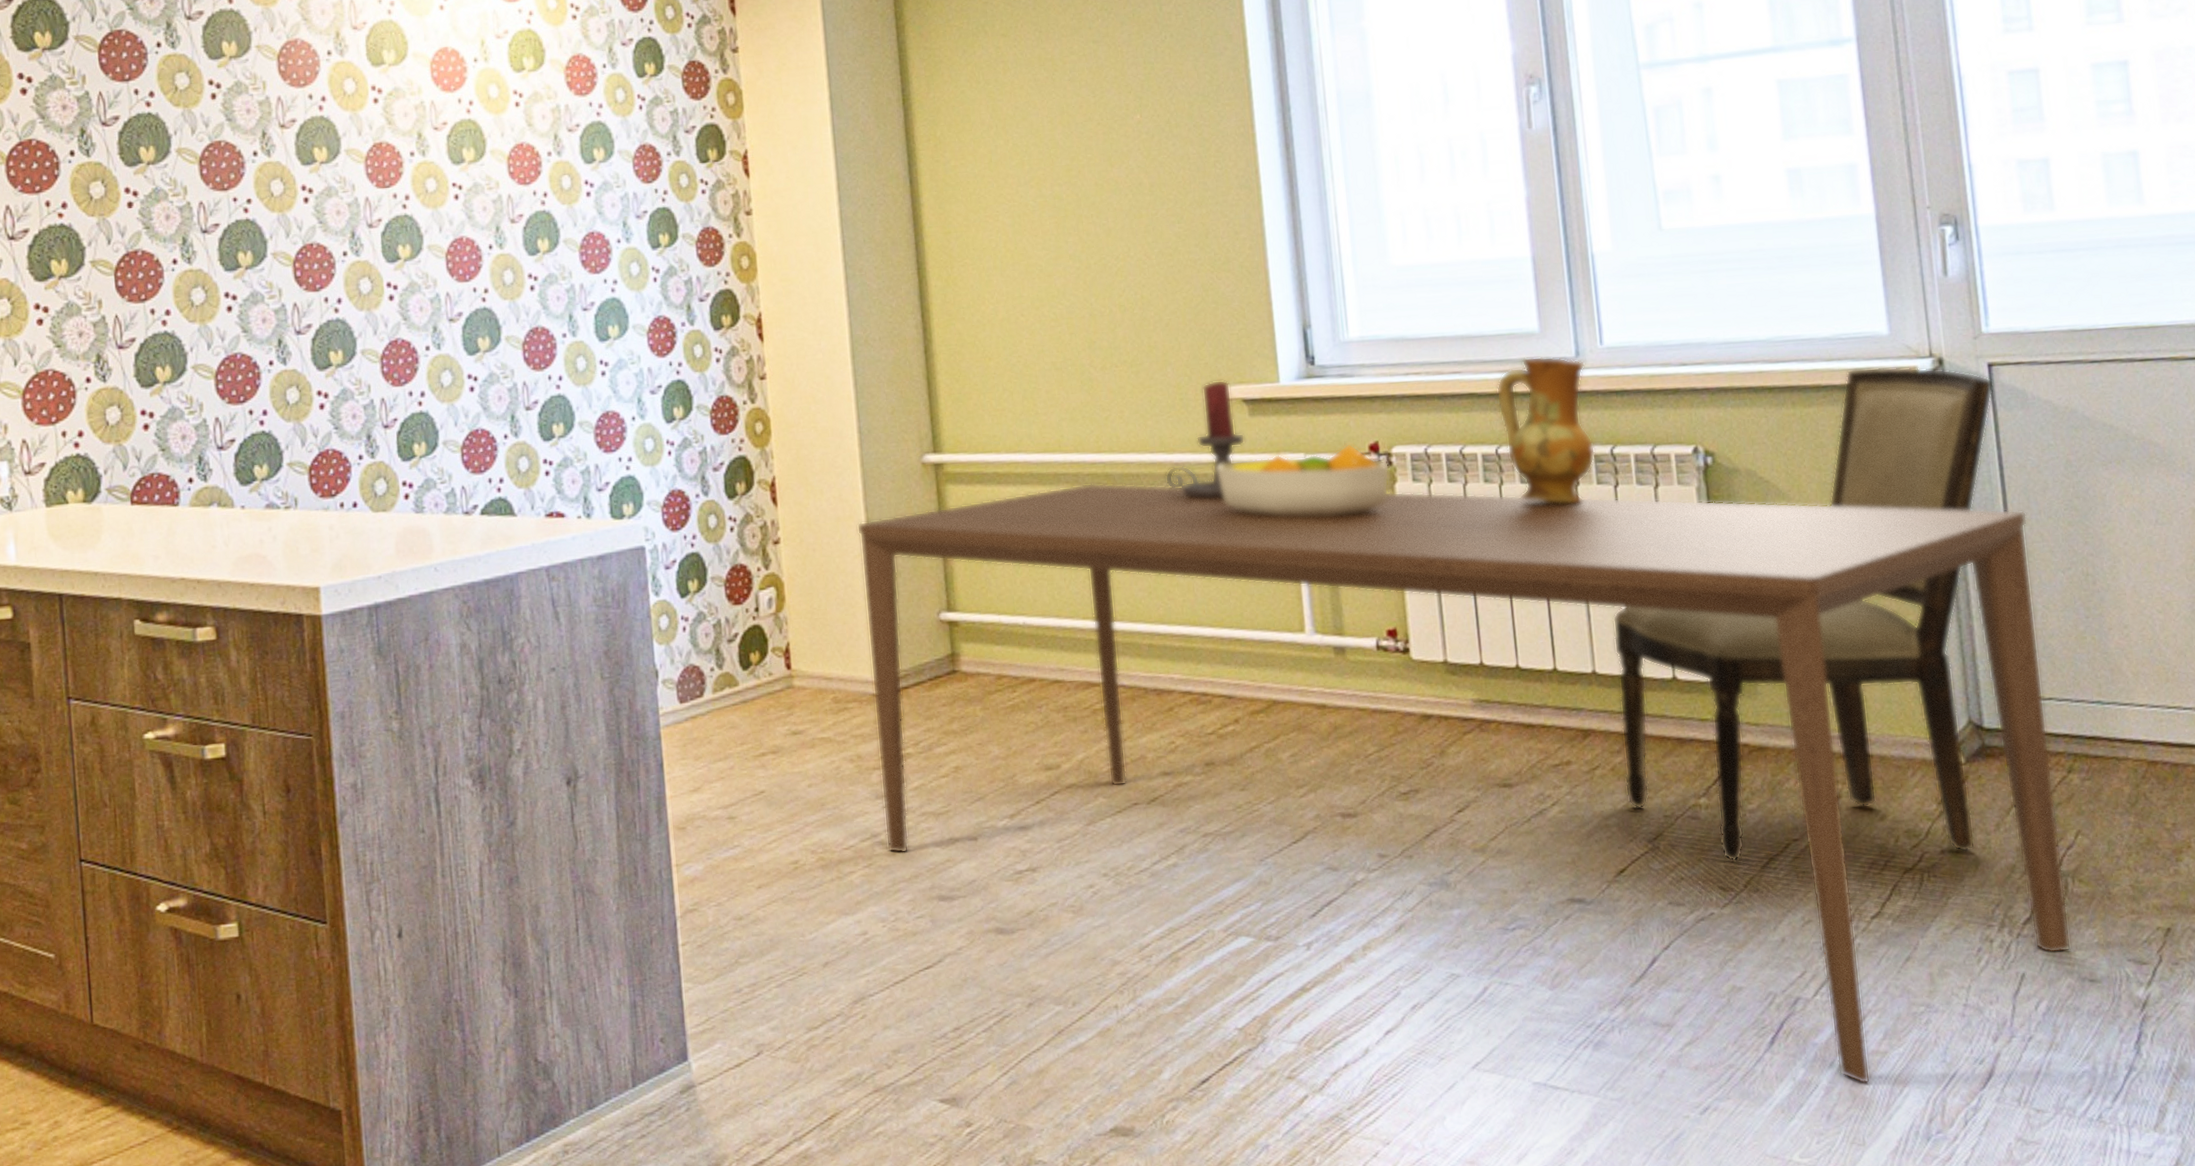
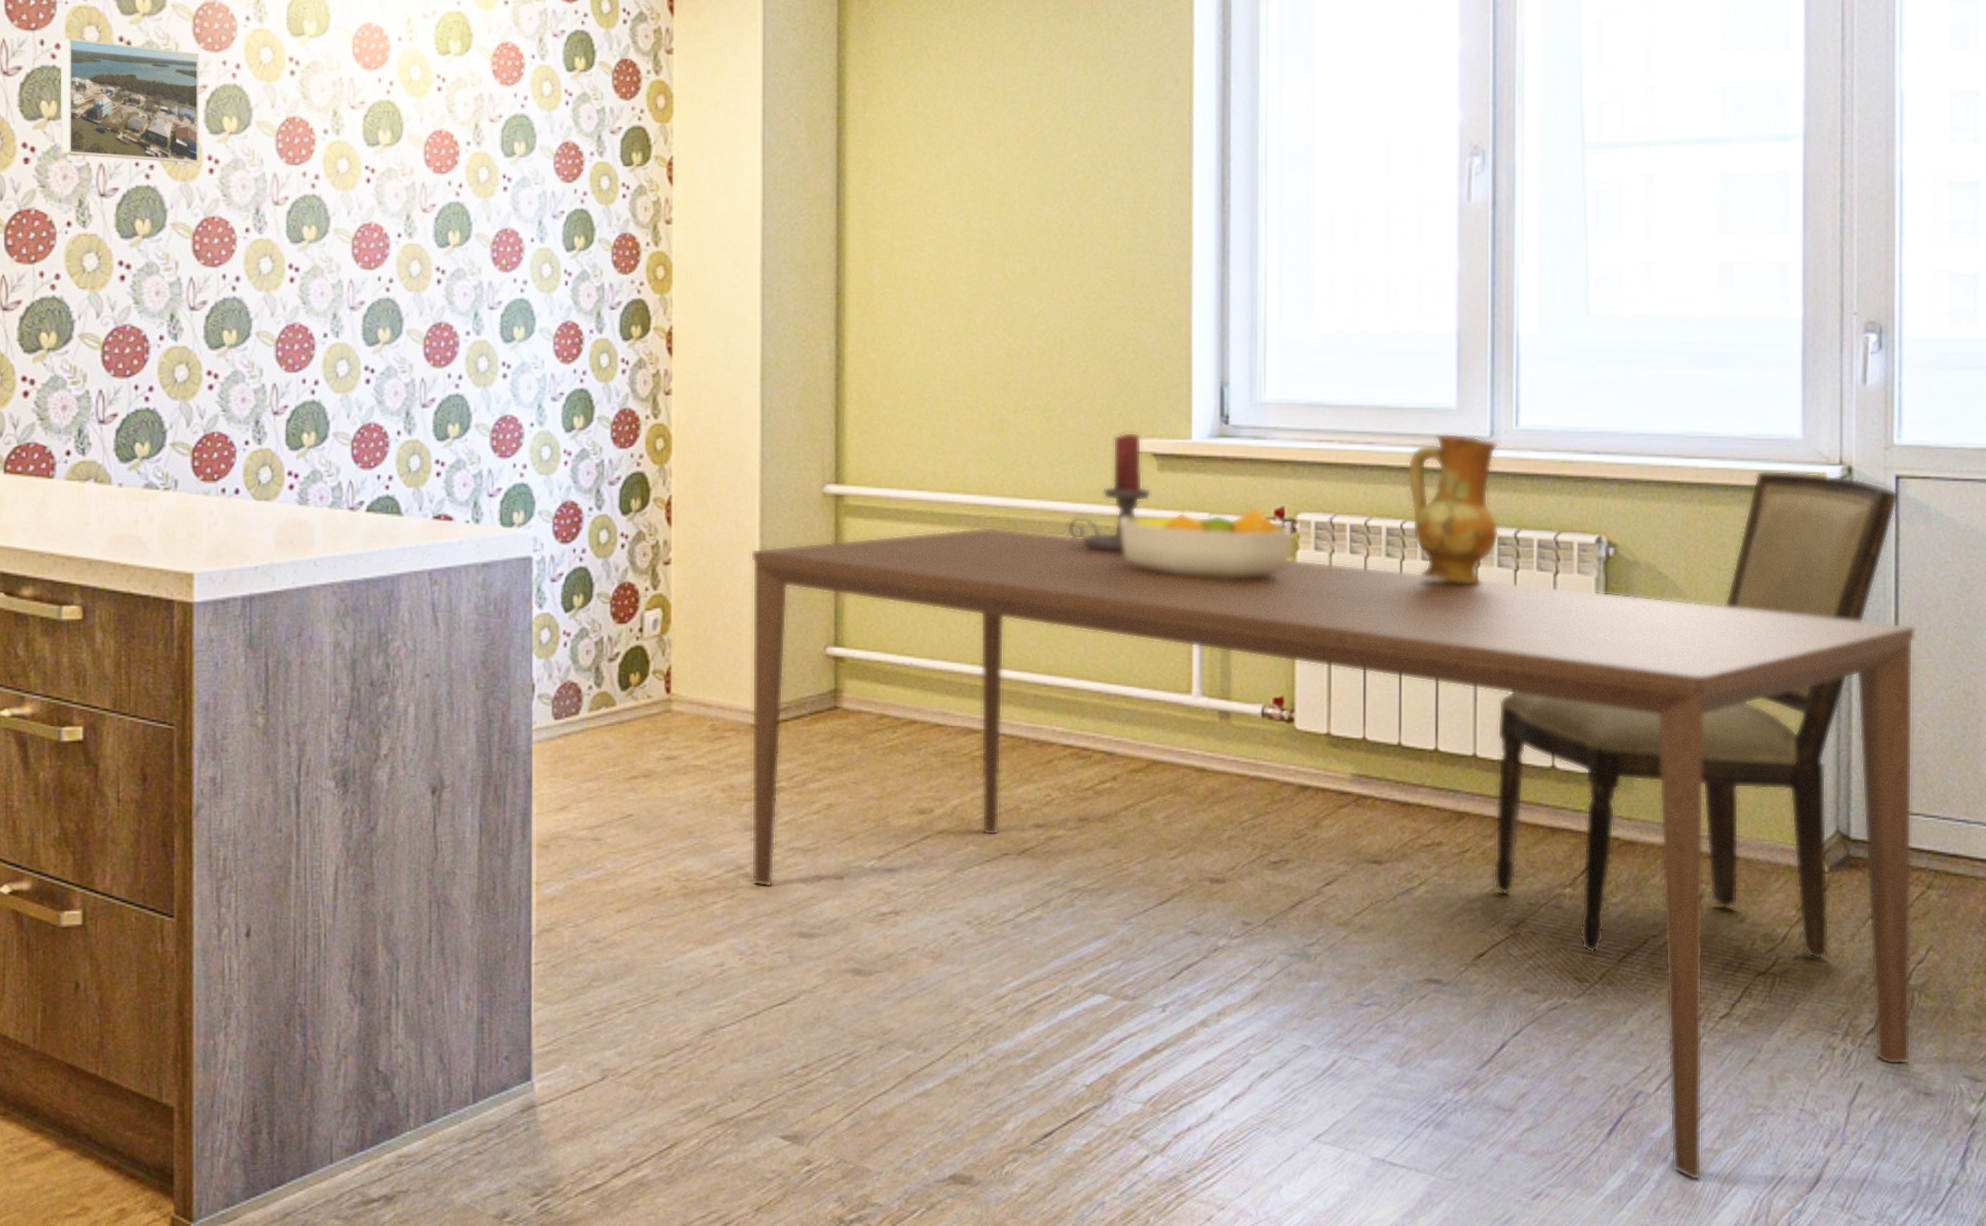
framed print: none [153,85,294,197] -> present [60,38,200,164]

